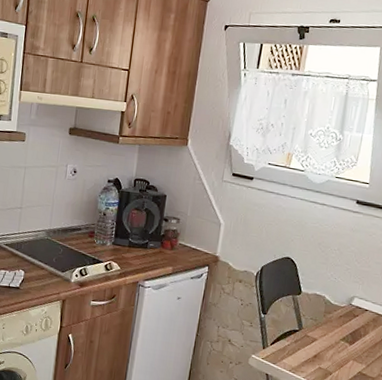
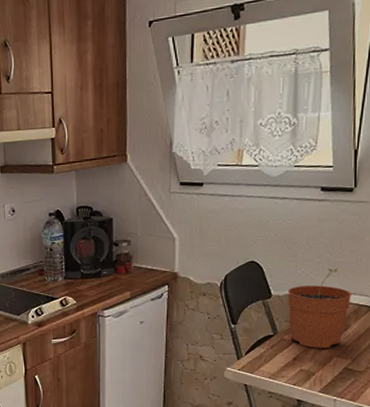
plant pot: none [313,276,373,351] -> present [287,268,352,348]

